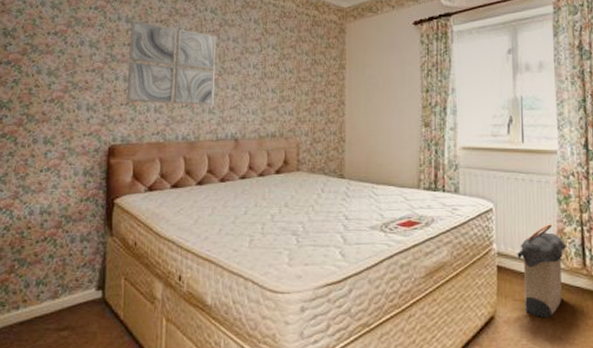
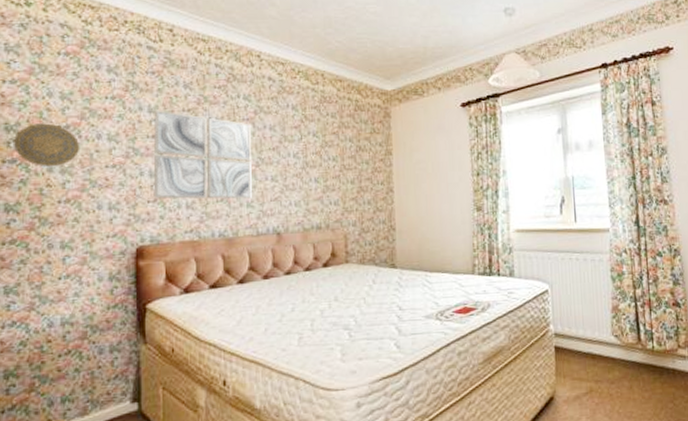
decorative plate: none [9,30,66,70] -> present [13,123,80,168]
laundry hamper: present [517,224,567,319] -> none [574,302,622,395]

